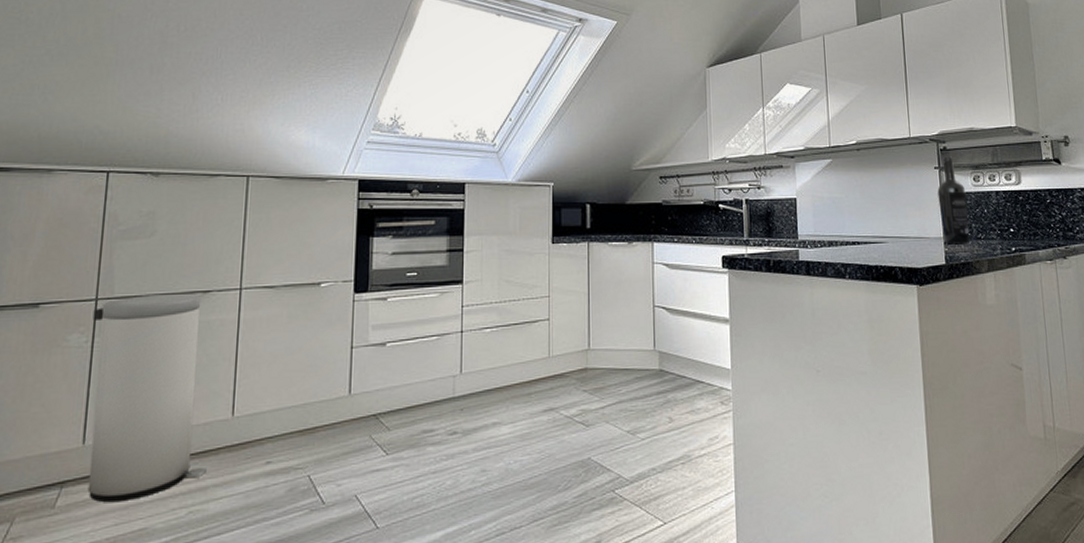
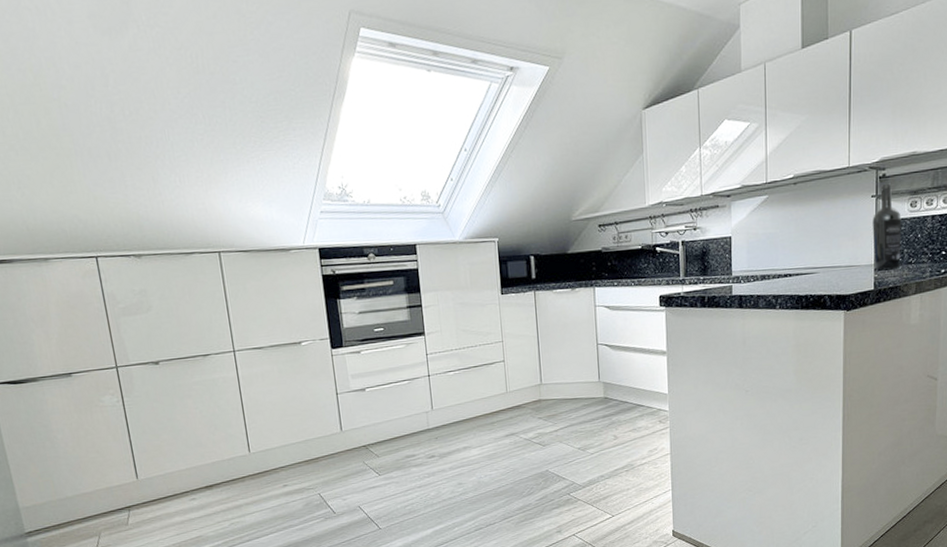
pedal bin: present [87,293,208,503] -> none [116,357,239,520]

